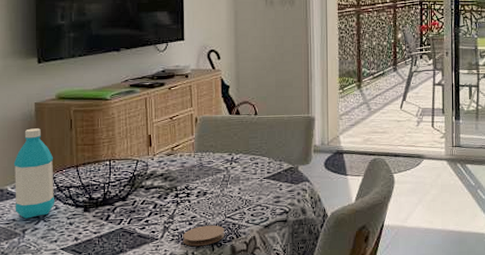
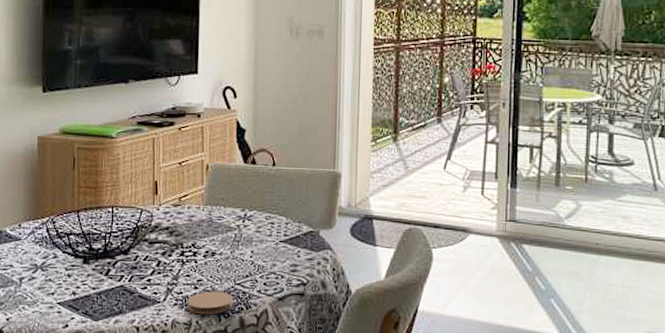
water bottle: present [13,128,55,219] -> none [13,165,54,266]

